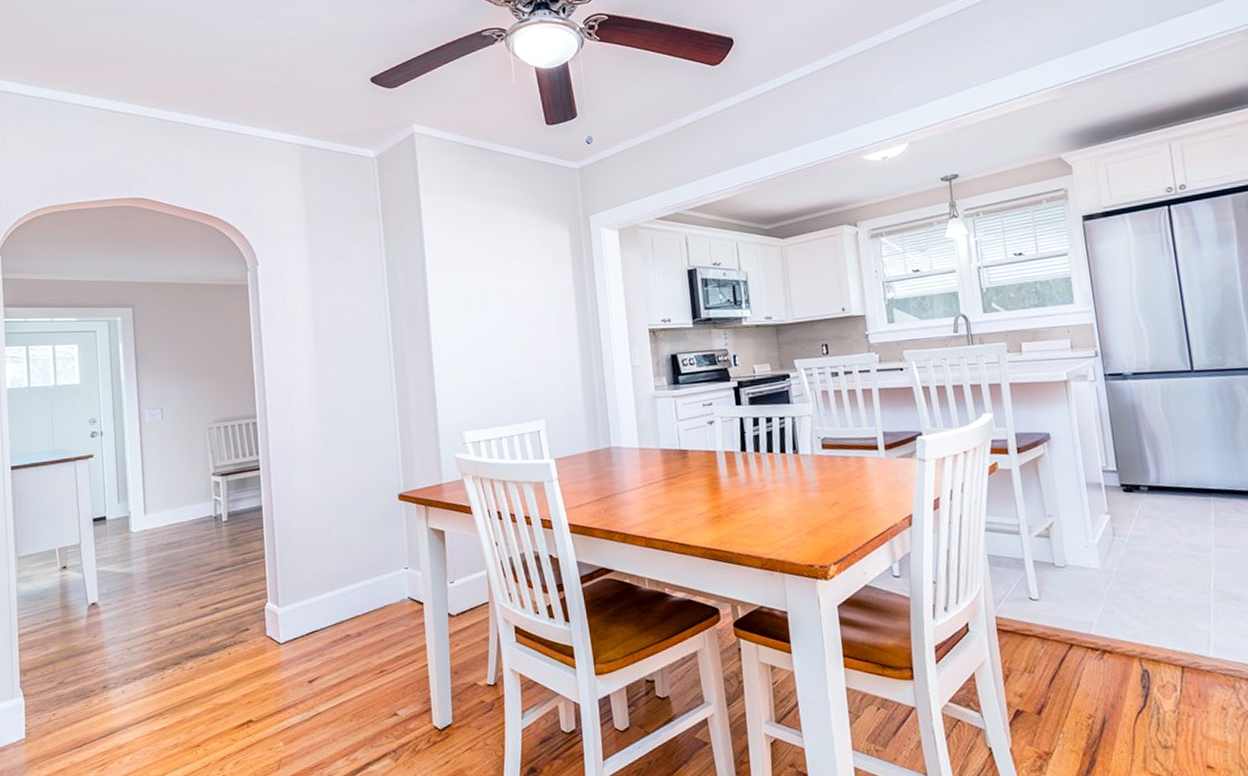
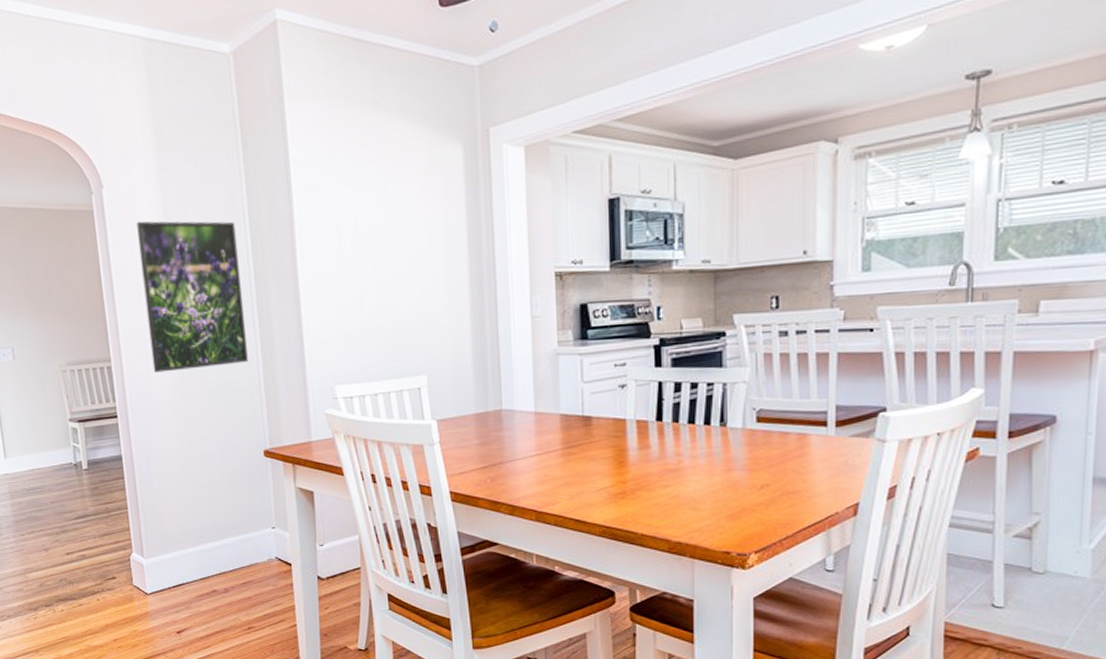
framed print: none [287,292,385,426] -> present [136,221,248,373]

